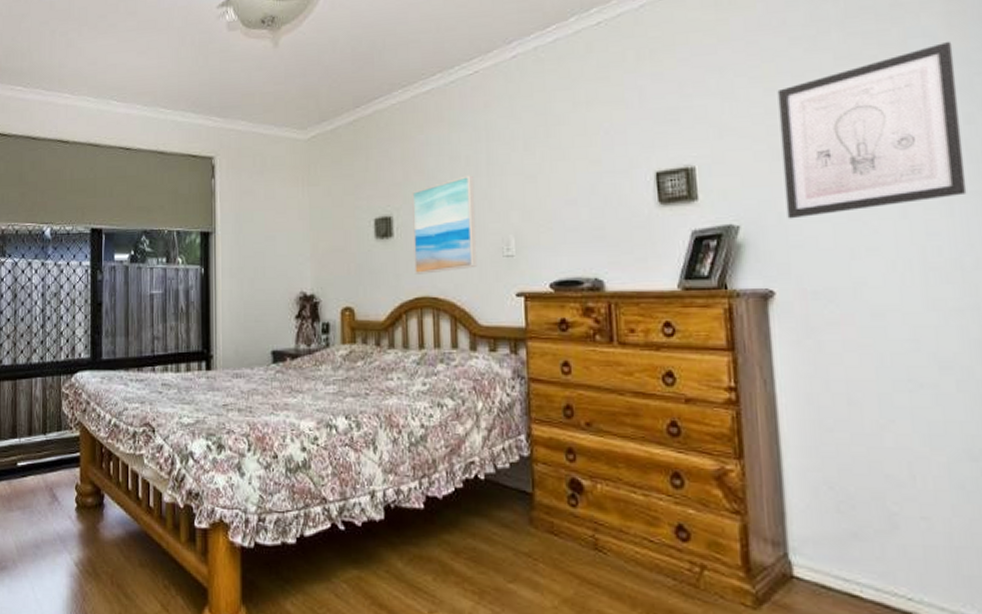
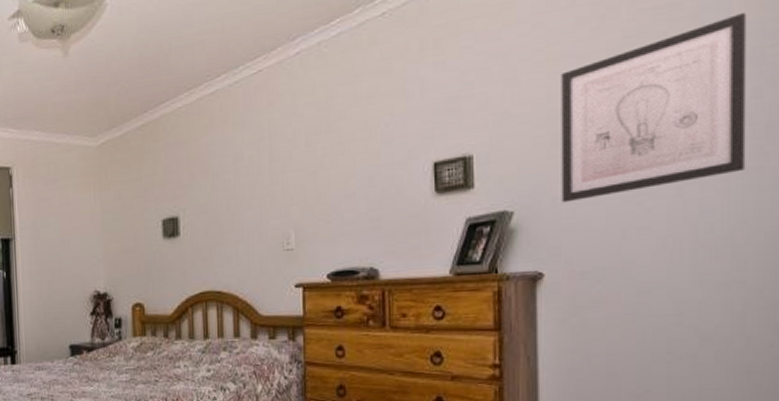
wall art: present [412,175,478,275] -> none [198,173,259,271]

